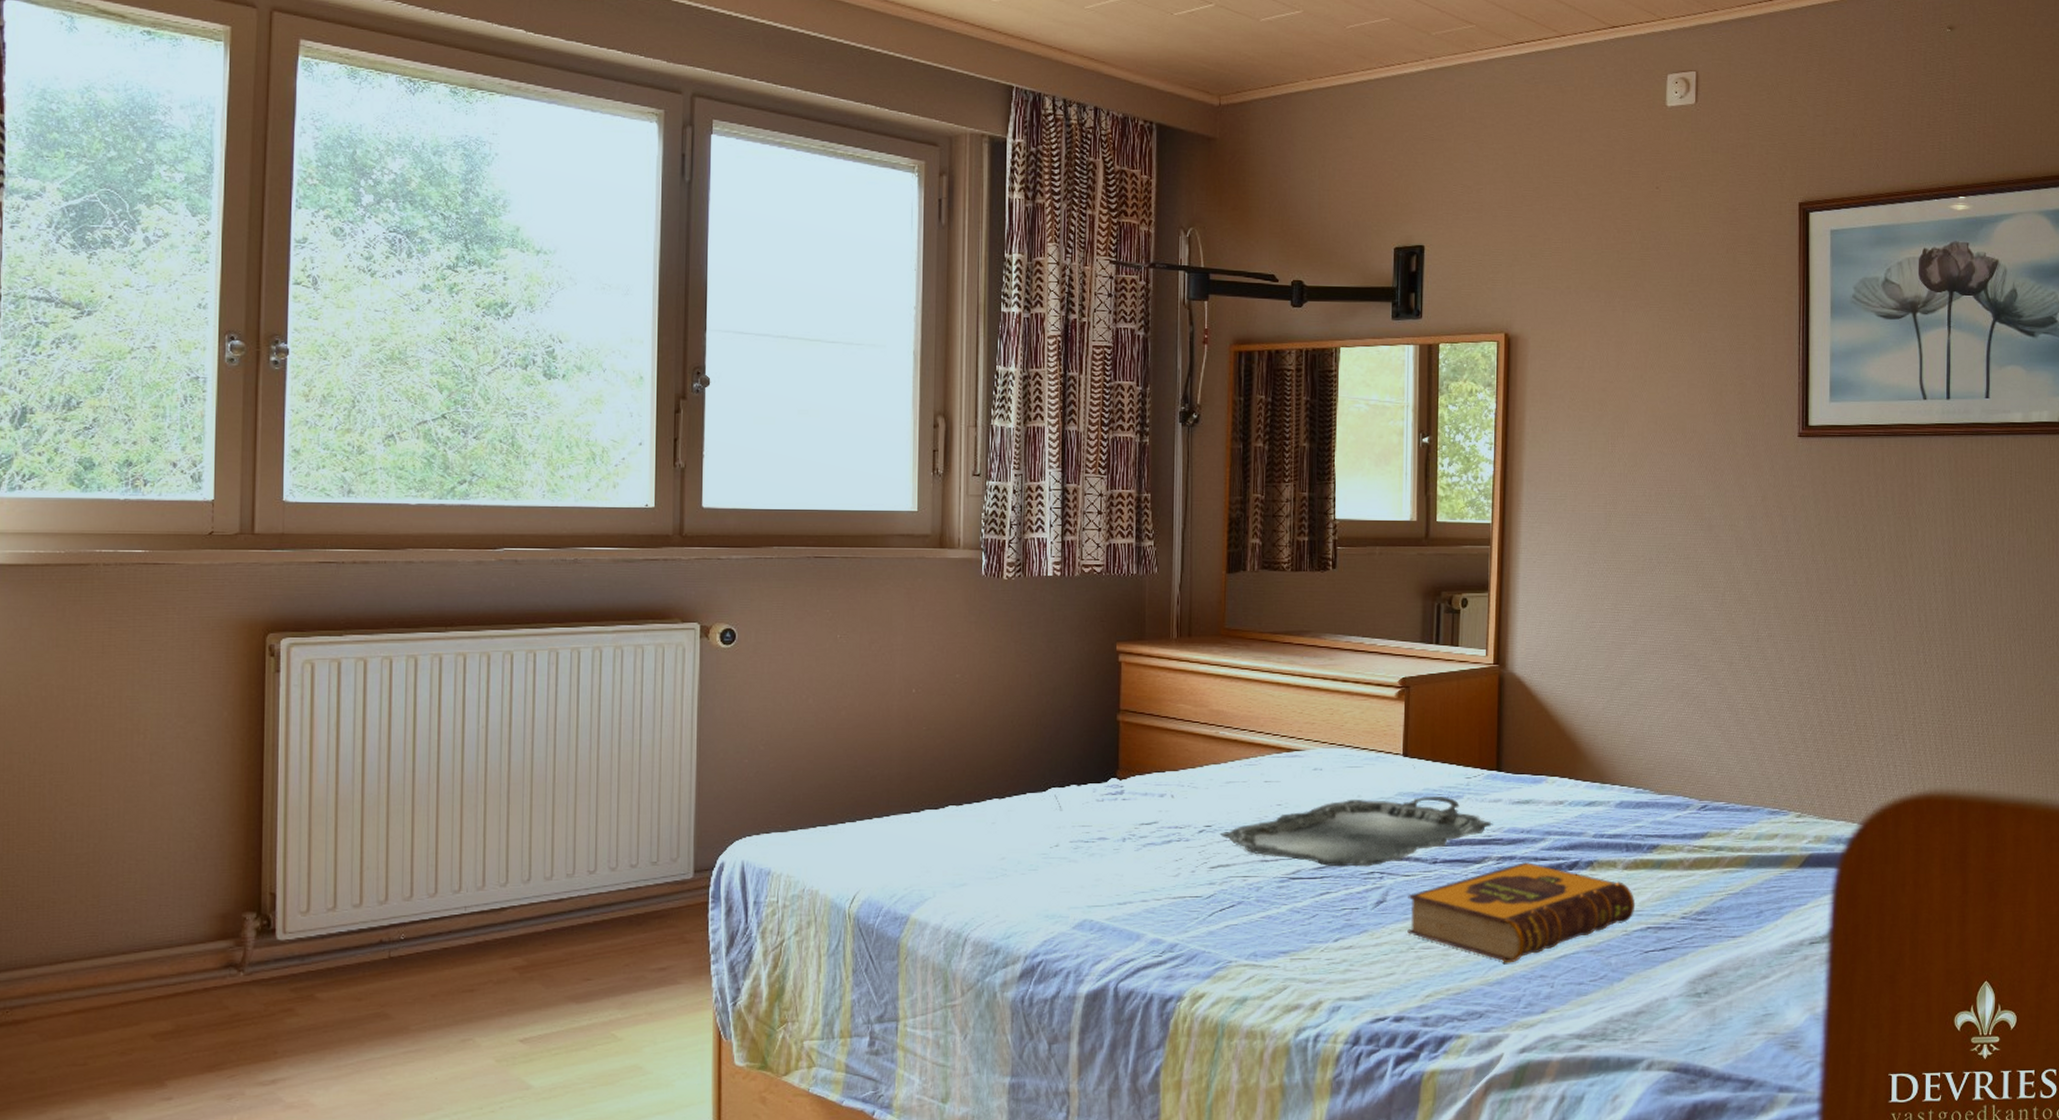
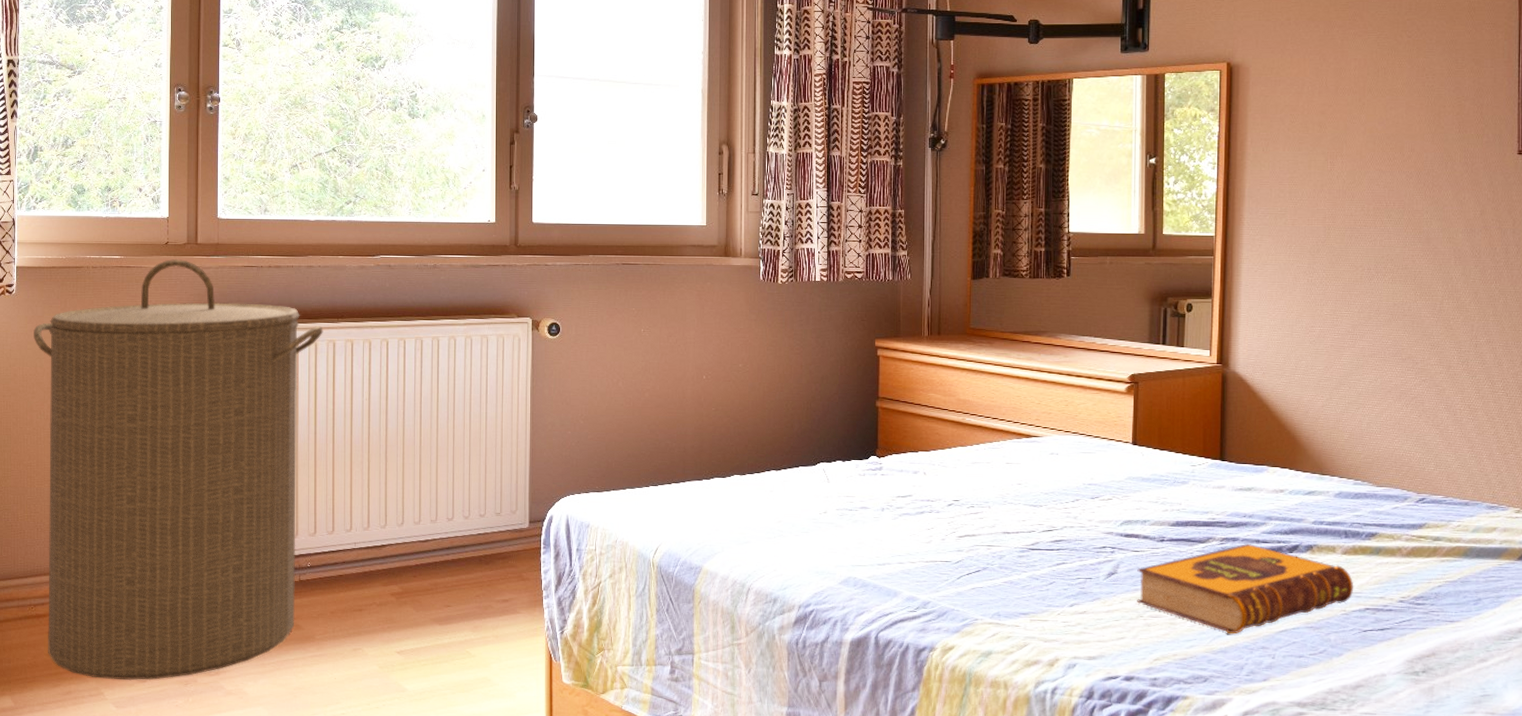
laundry hamper: none [16,554,426,1099] -> present [34,259,323,681]
serving tray: present [1221,797,1493,867] -> none [967,481,1217,542]

